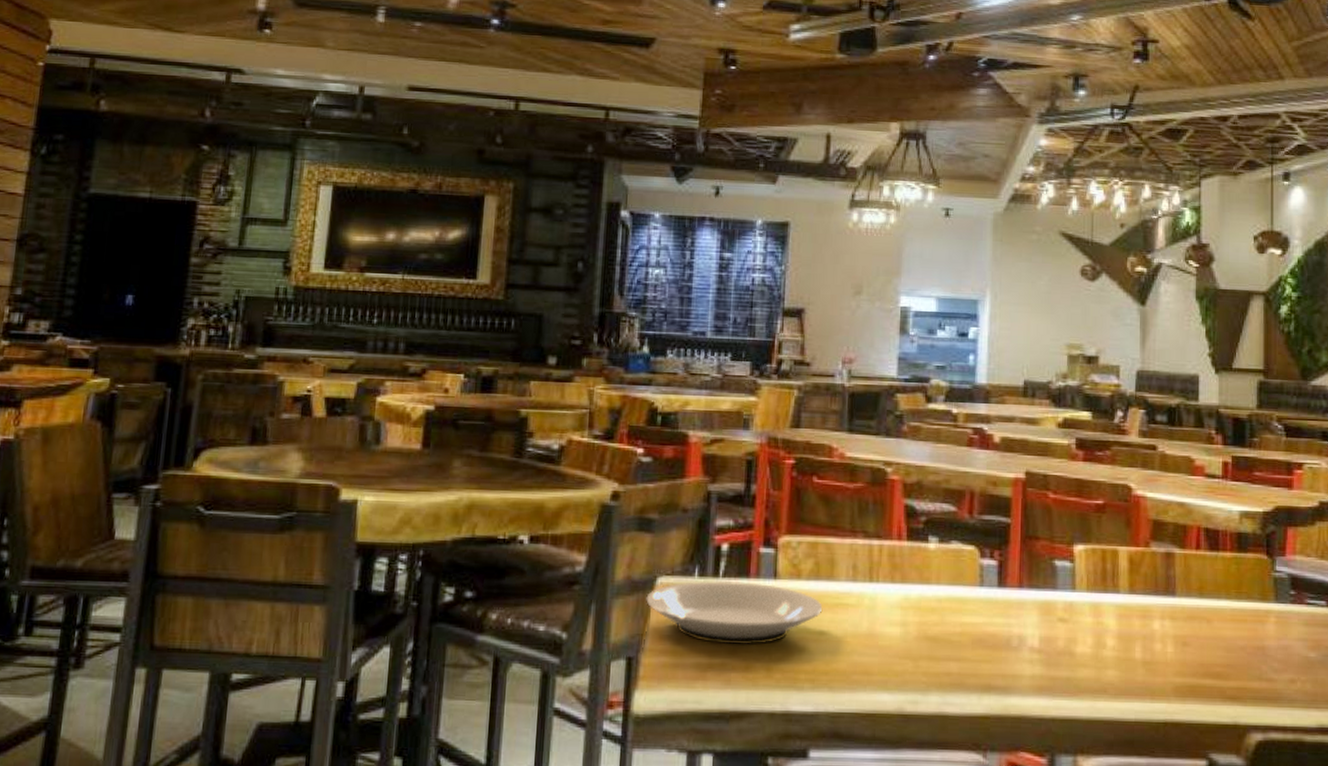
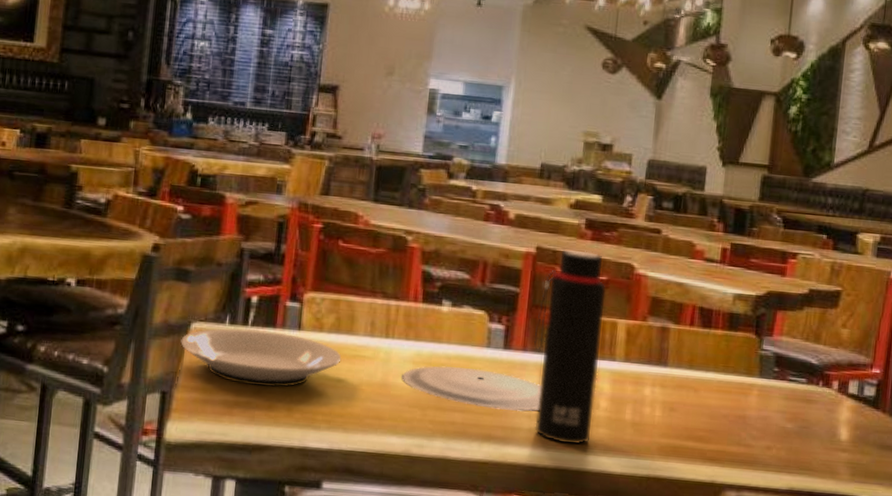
plate: none [889,609,1041,656] -> present [402,365,541,412]
water bottle: none [1030,472,1104,690] -> present [534,249,607,445]

